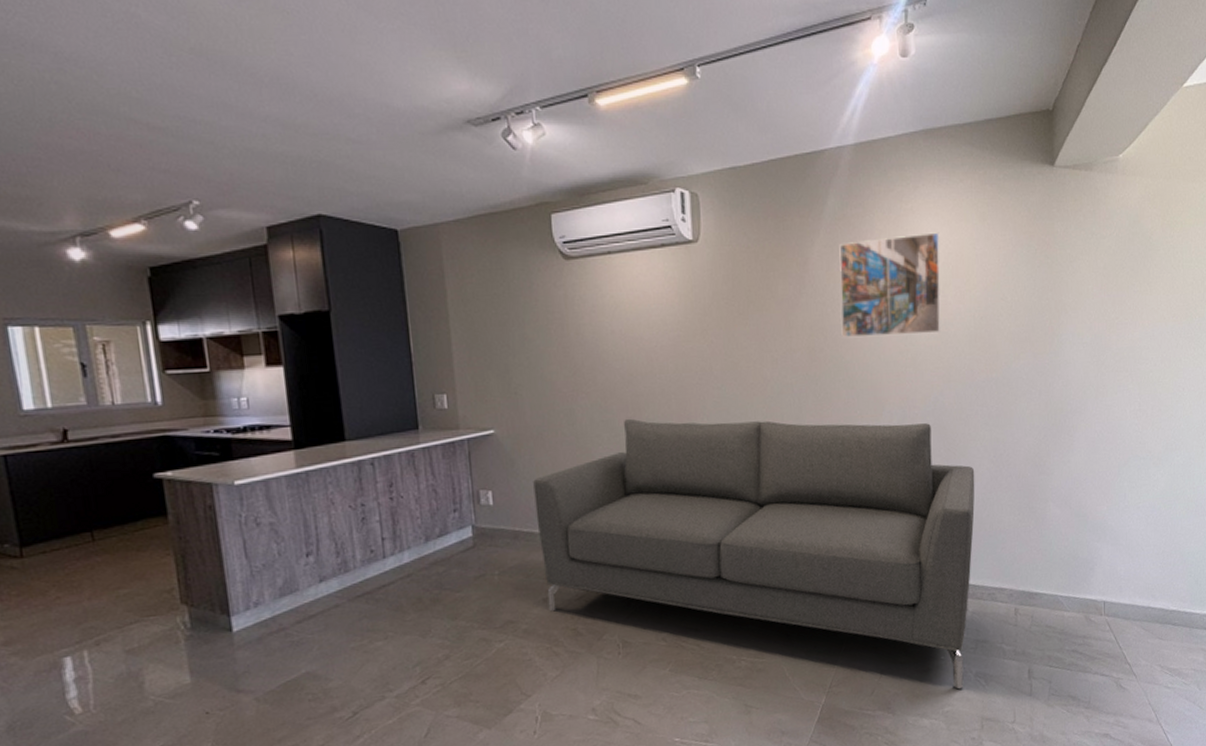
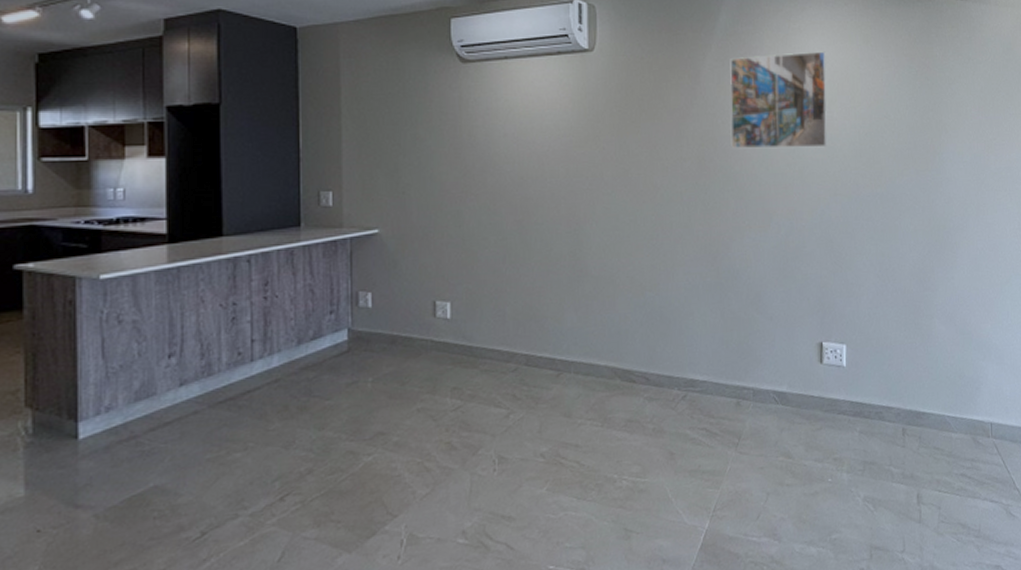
sofa: present [533,418,975,690] -> none [415,222,862,515]

